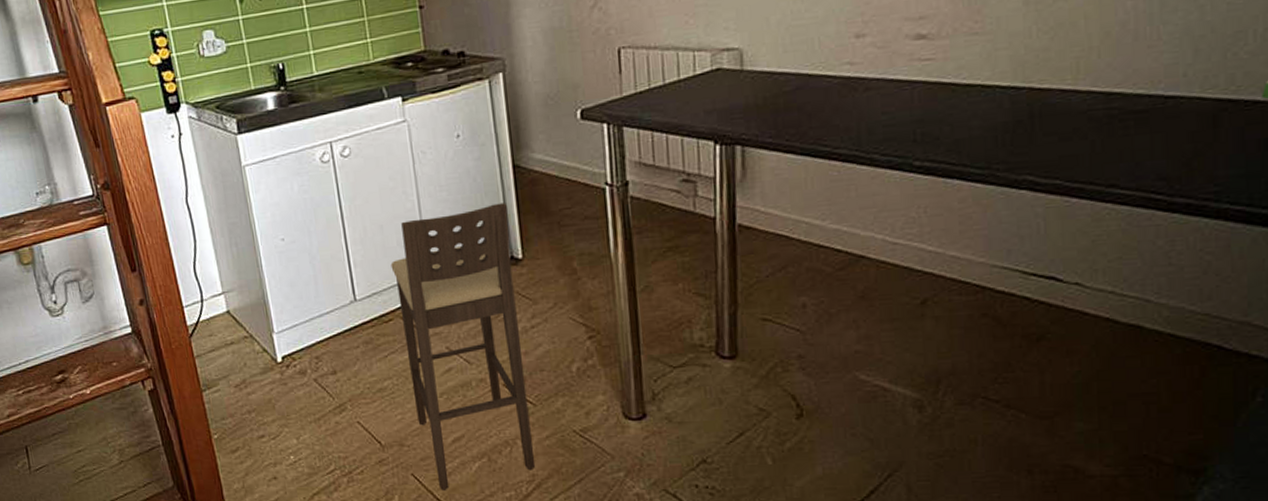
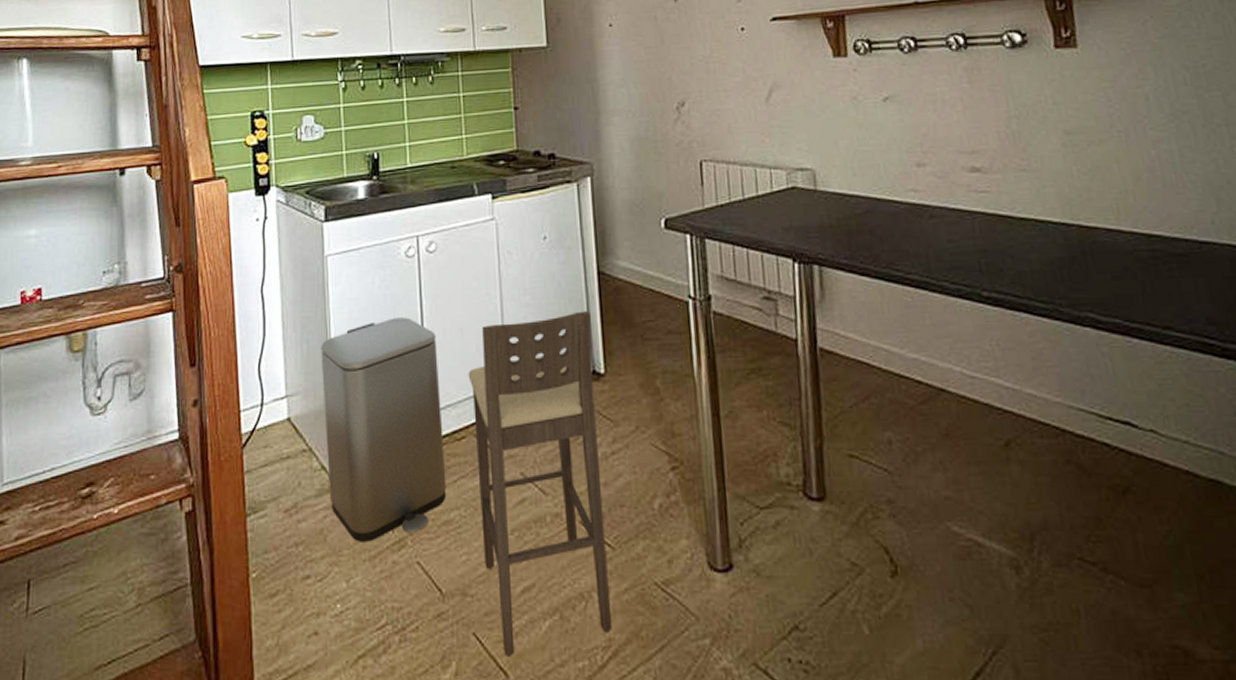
pedal bin: none [249,218,379,408] -> present [321,317,447,542]

